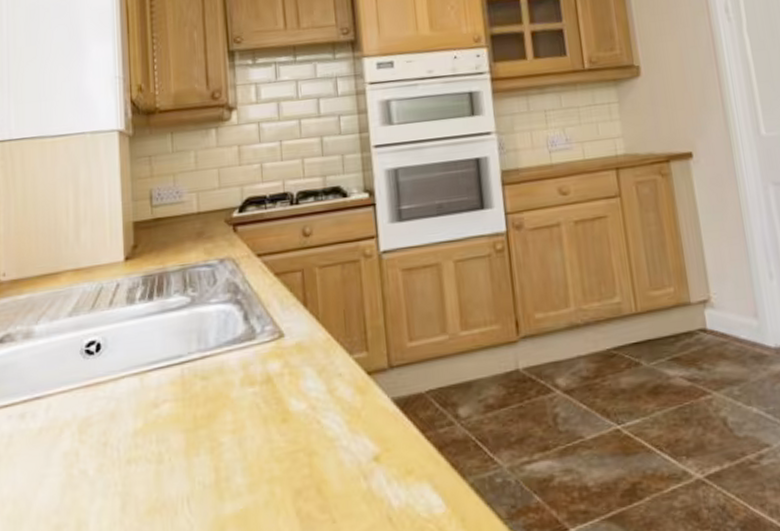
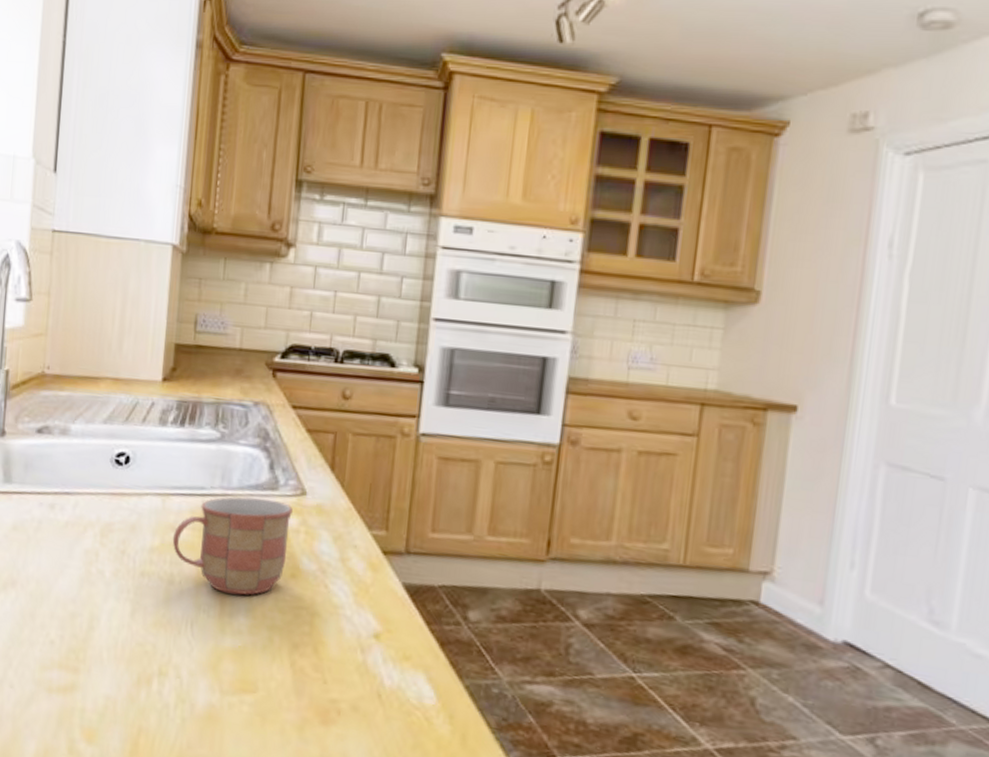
mug: none [155,349,275,458] -> present [172,496,293,595]

